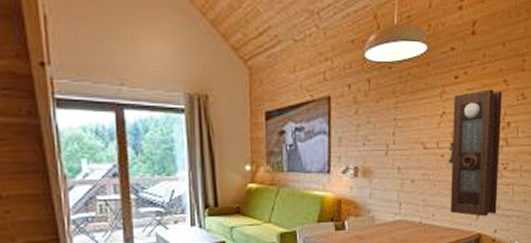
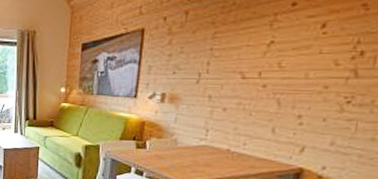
pendulum clock: present [448,89,502,217] -> none [267,15,357,152]

